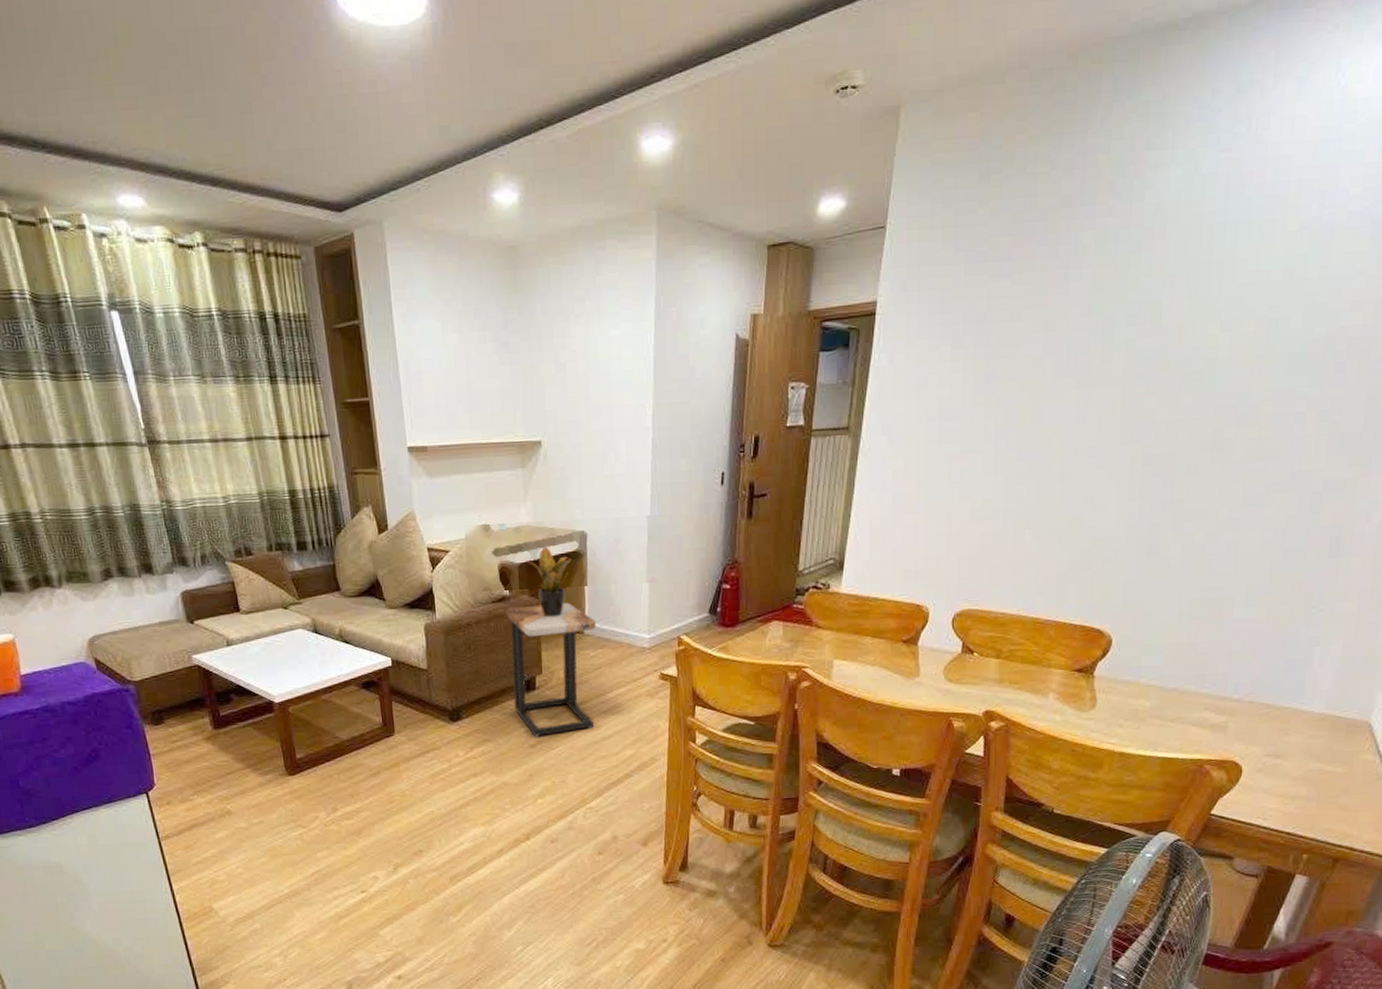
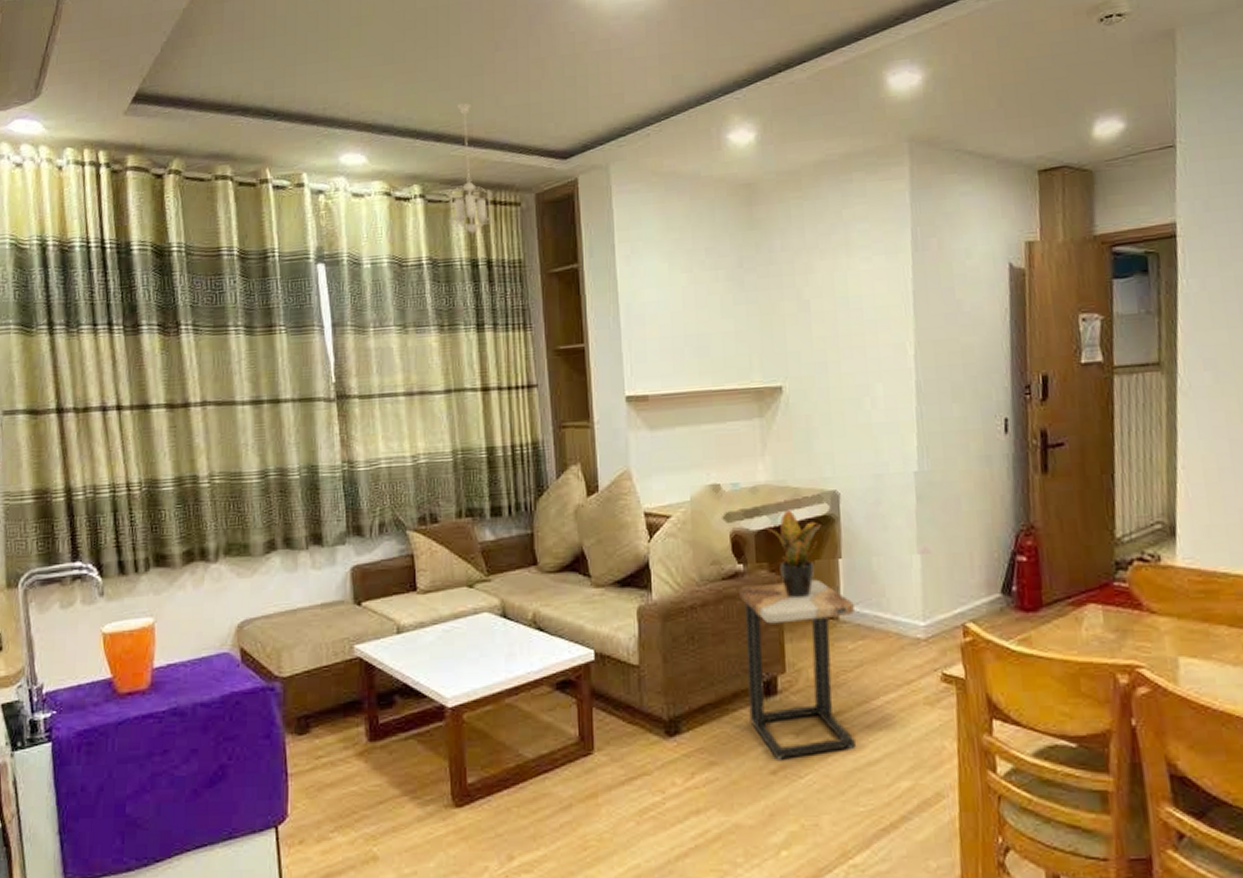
pendant light: none [228,144,278,287] -> present [447,102,495,235]

